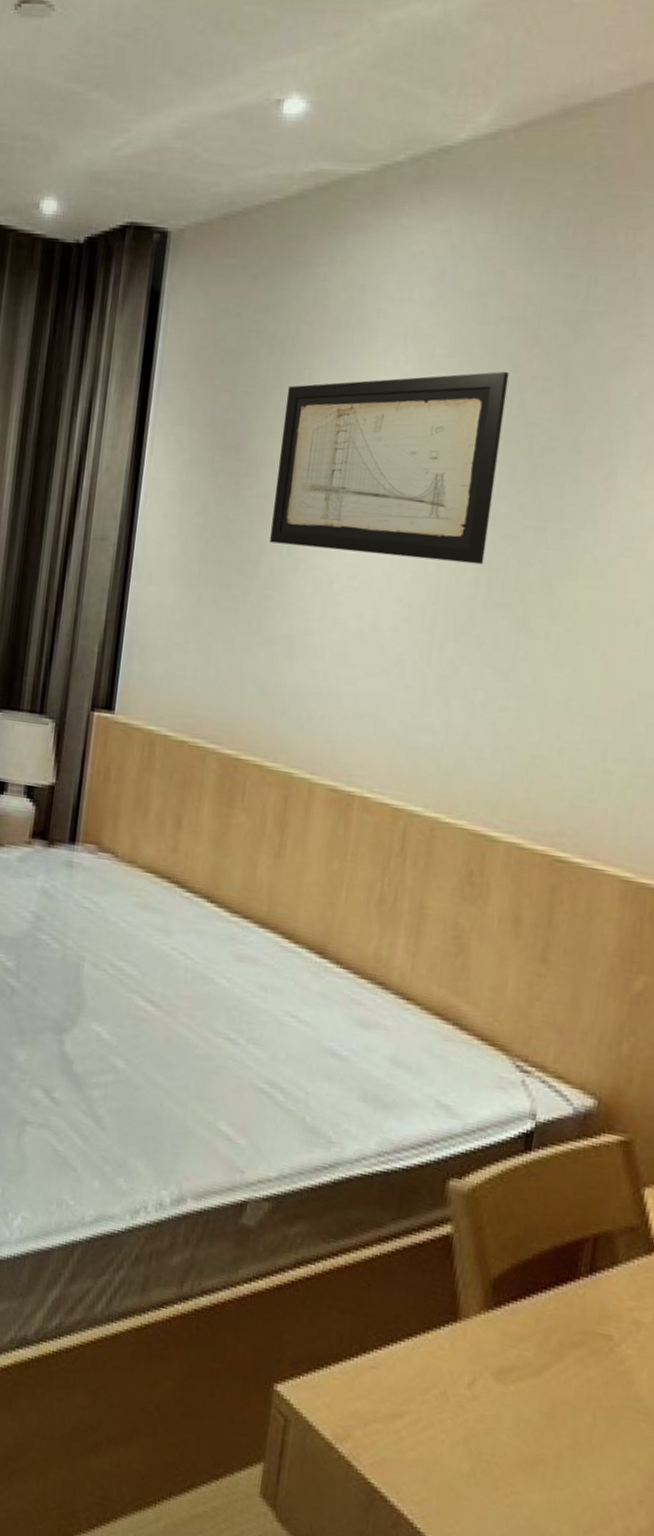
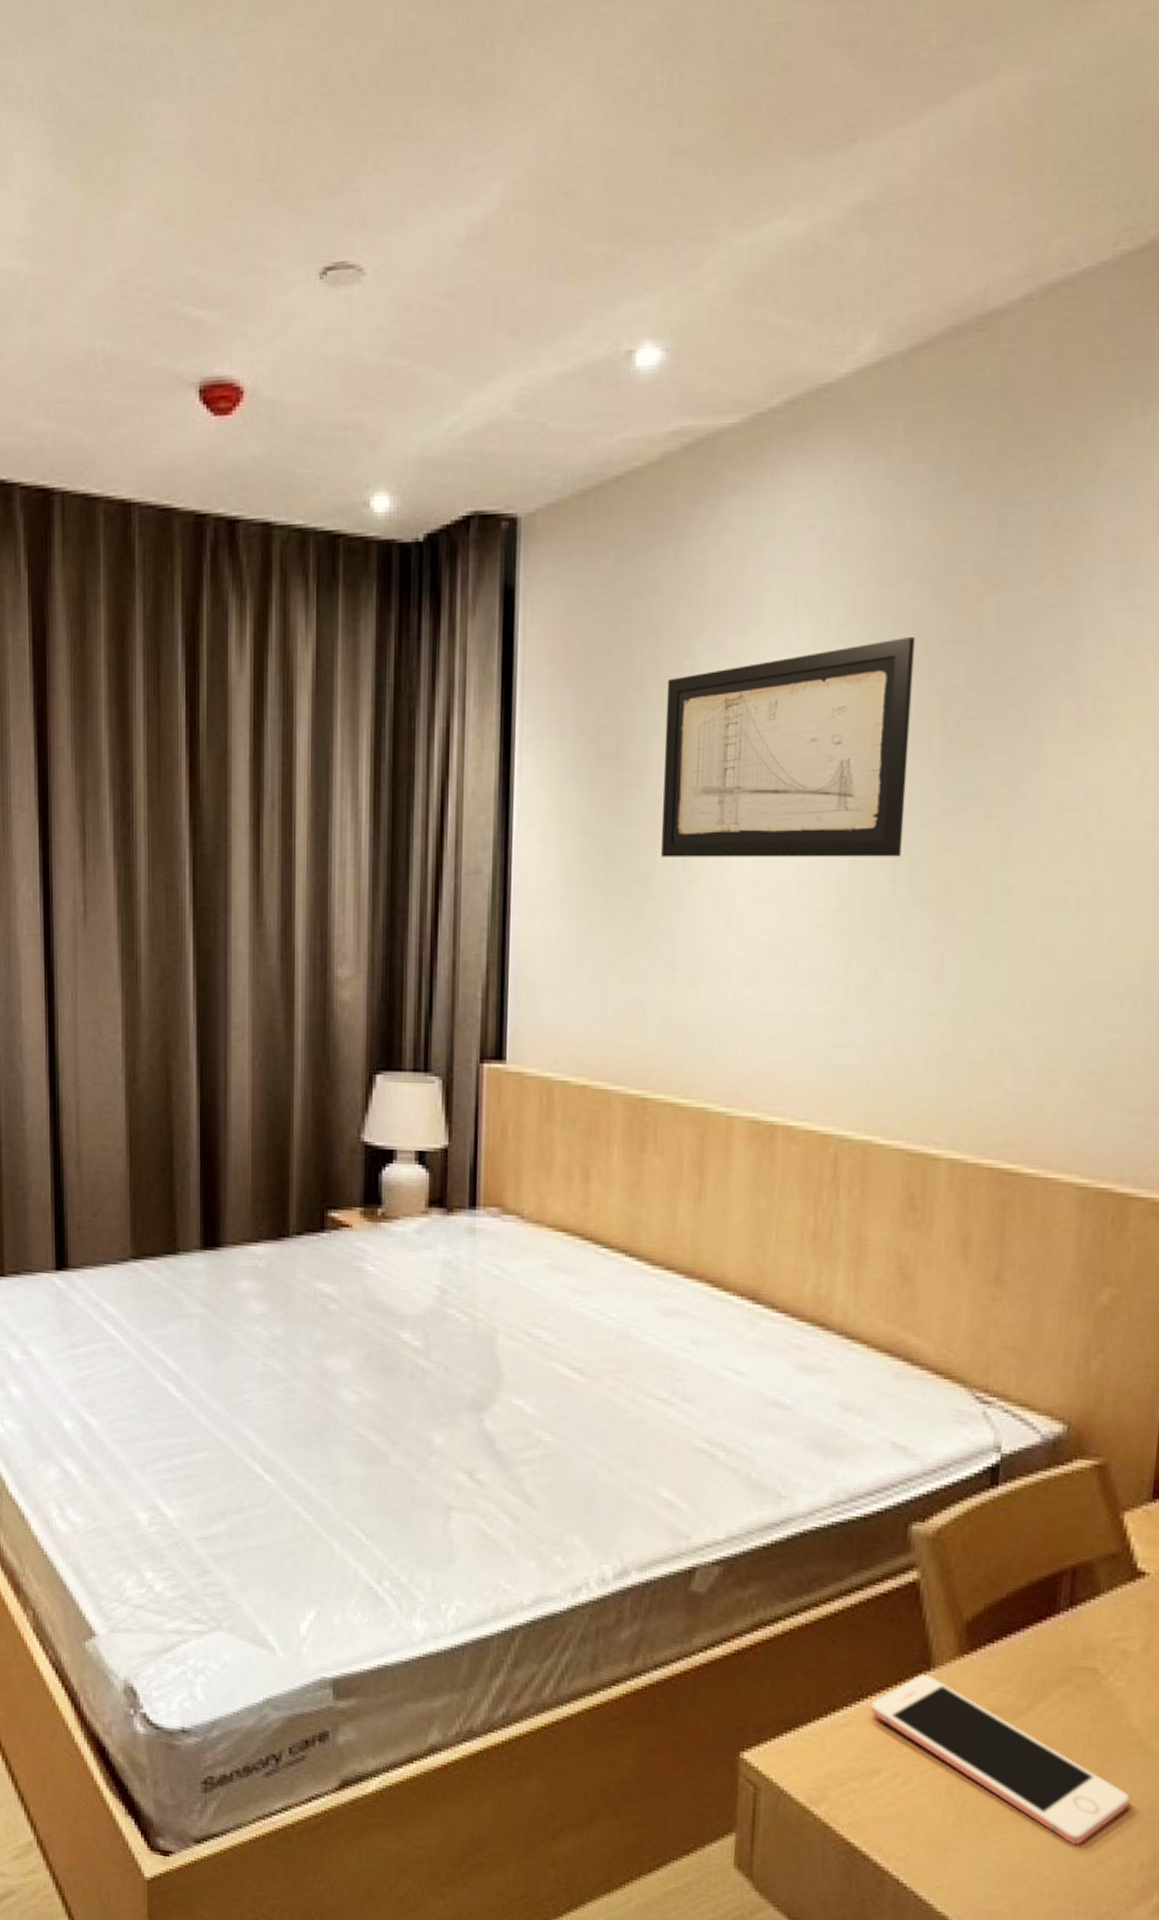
cell phone: none [398,1324,634,1506] -> present [870,1673,1130,1846]

